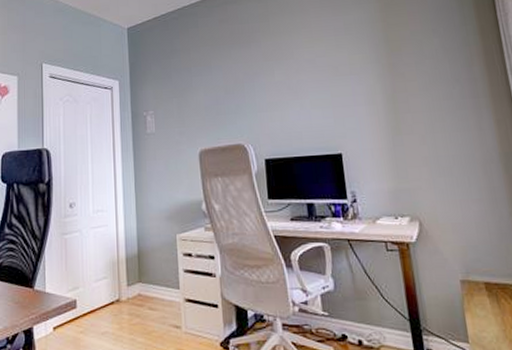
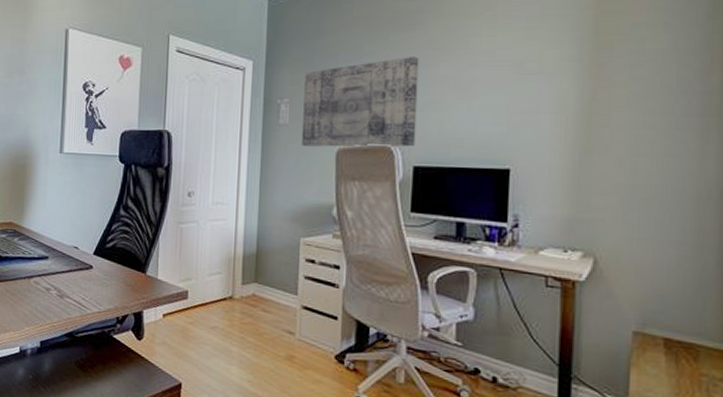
wall art: none [165,68,264,151] -> present [302,57,419,147]

